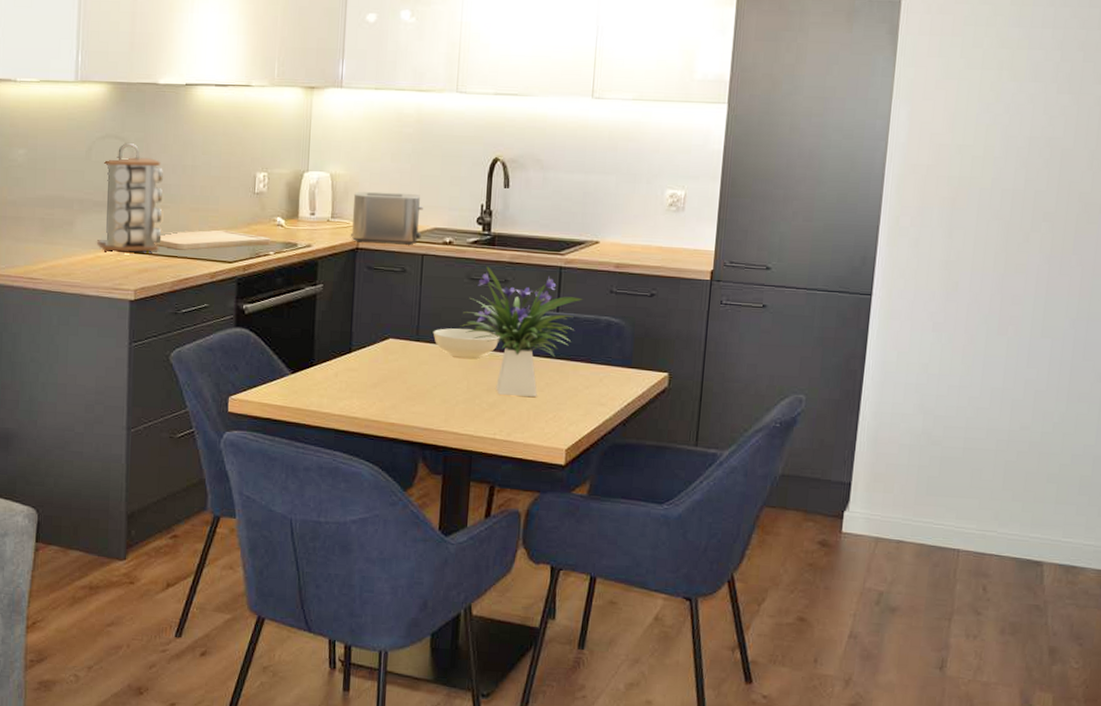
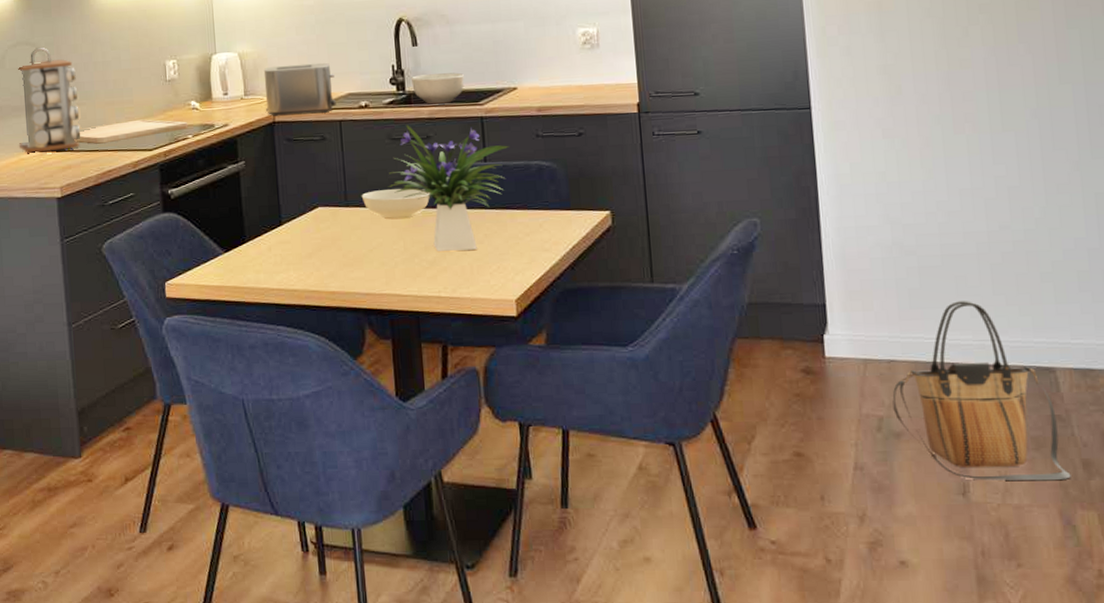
bowl: none [498,217,551,249] -> present [411,72,465,104]
tote bag: none [893,492,1037,664] -> present [892,301,1071,481]

